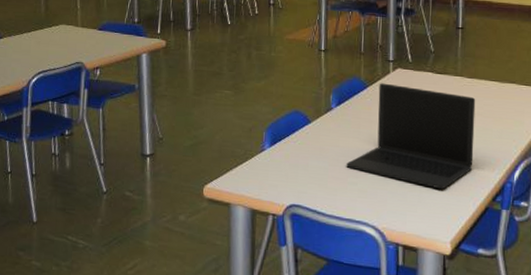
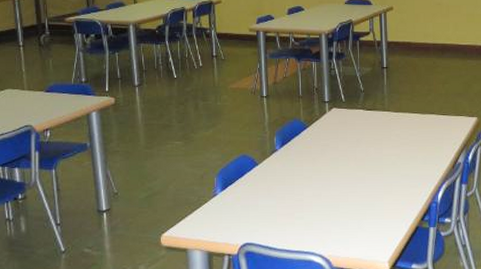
laptop: present [346,83,476,190] -> none [292,122,403,215]

